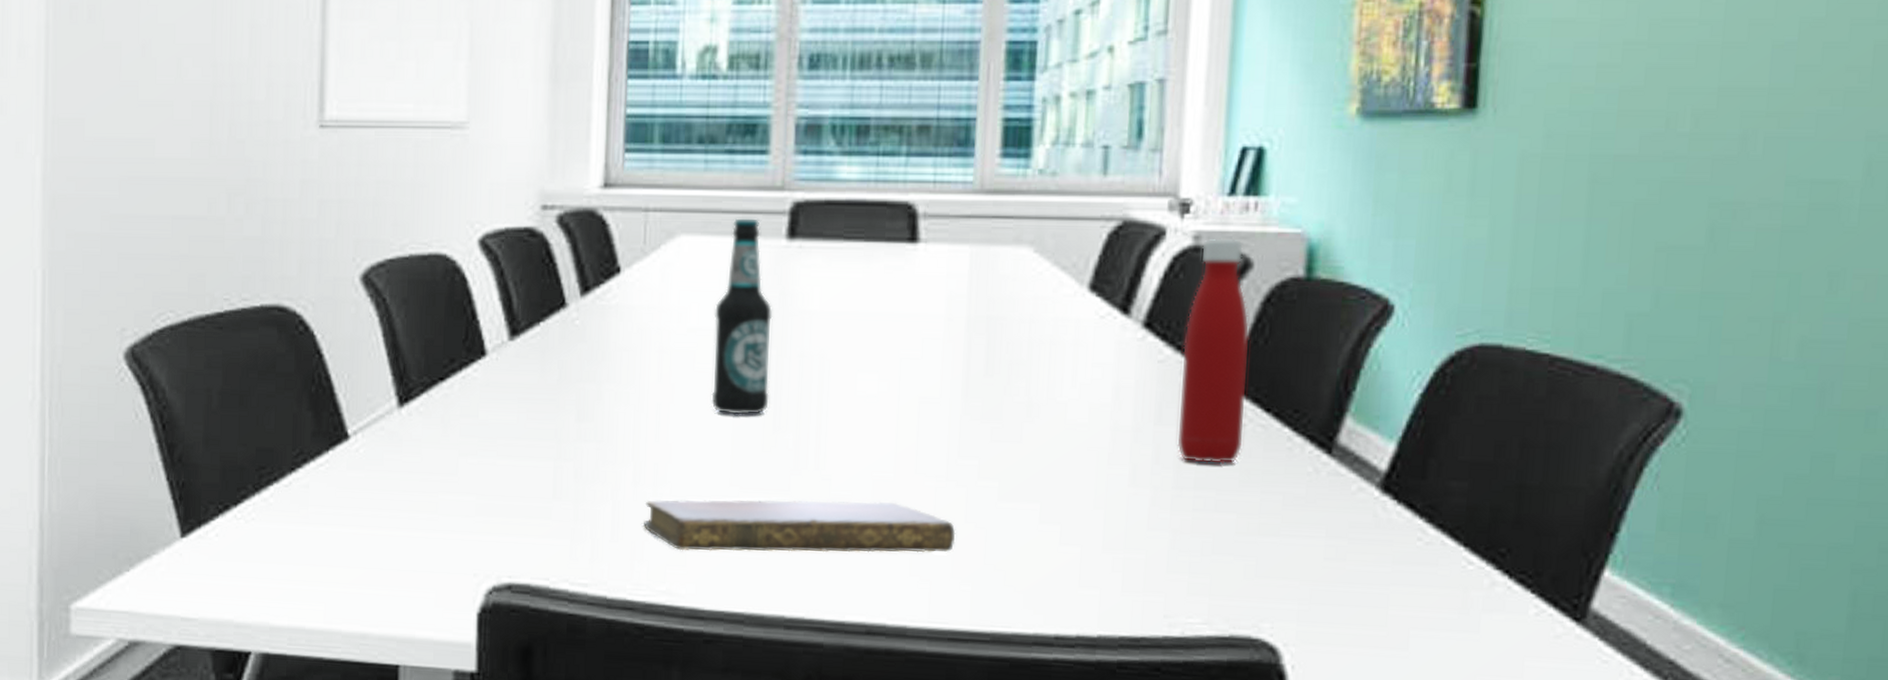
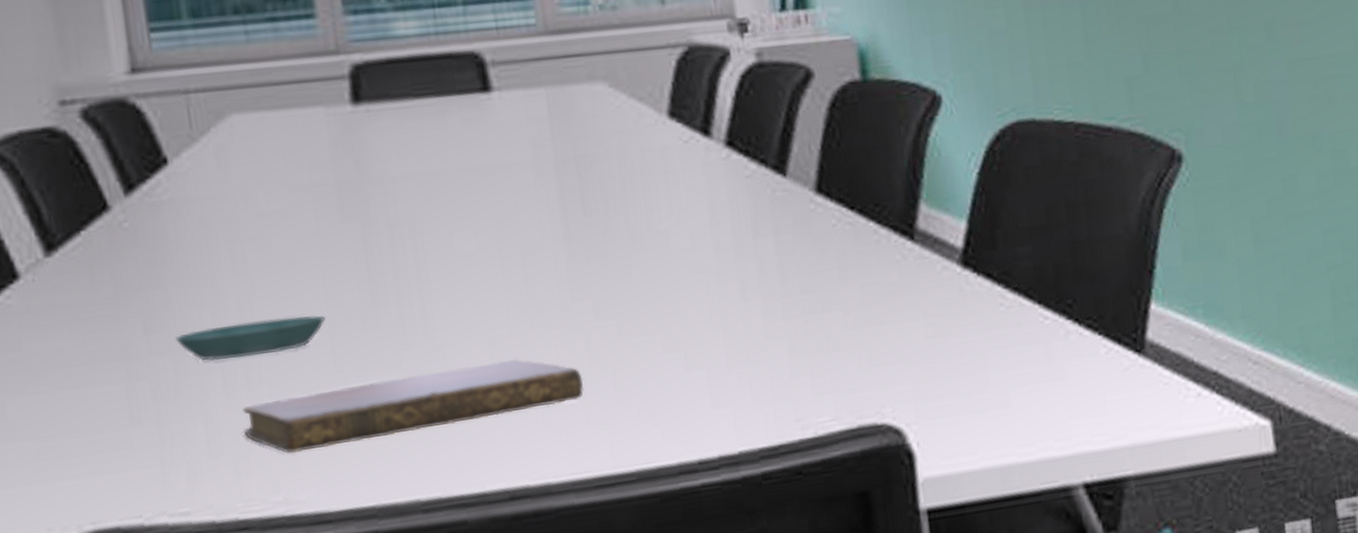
saucer: none [601,424,730,458] -> present [175,314,325,361]
bottle: present [711,217,773,416] -> none [284,86,364,299]
bottle: present [1177,238,1250,464] -> none [764,51,837,269]

